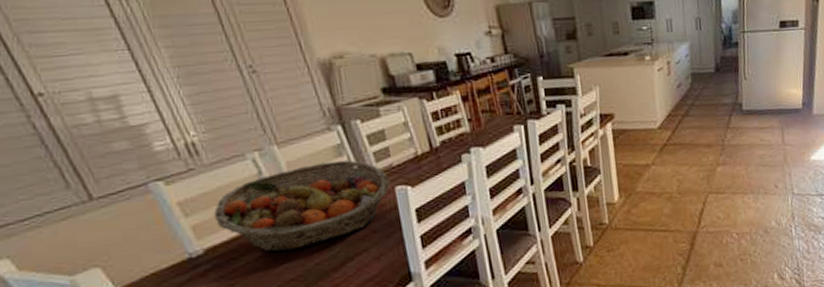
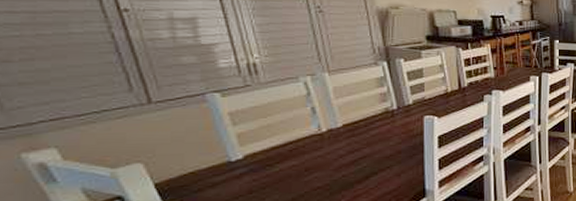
fruit basket: present [214,160,390,252] -> none [260,90,420,162]

